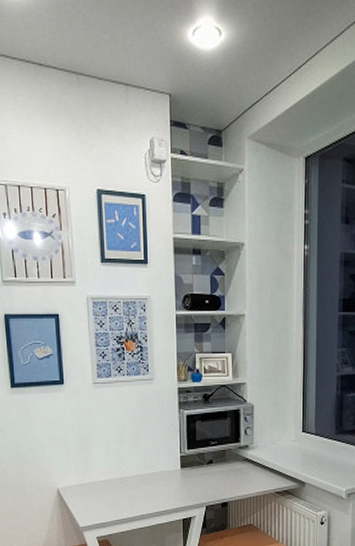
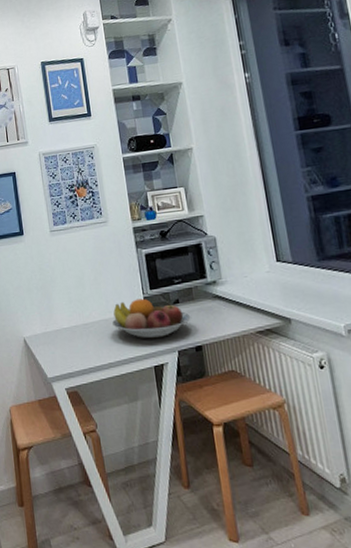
fruit bowl: none [148,457,221,495] -> present [112,298,191,339]

